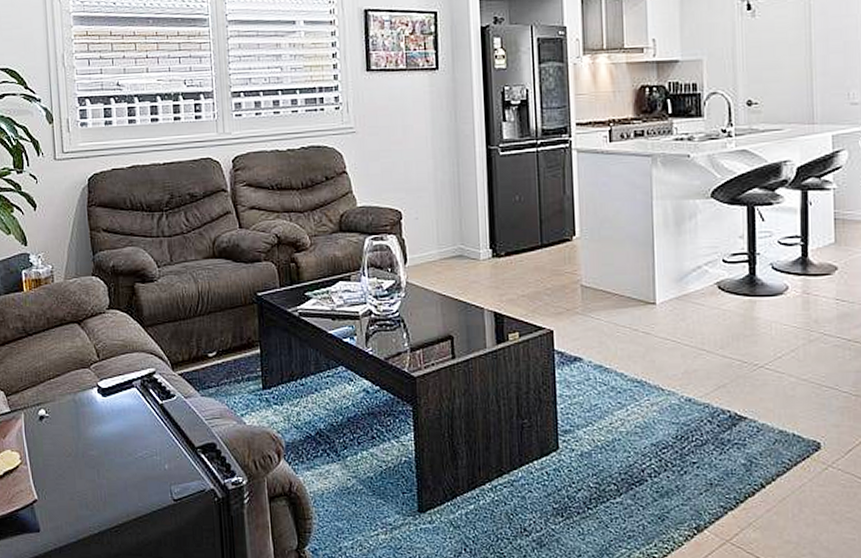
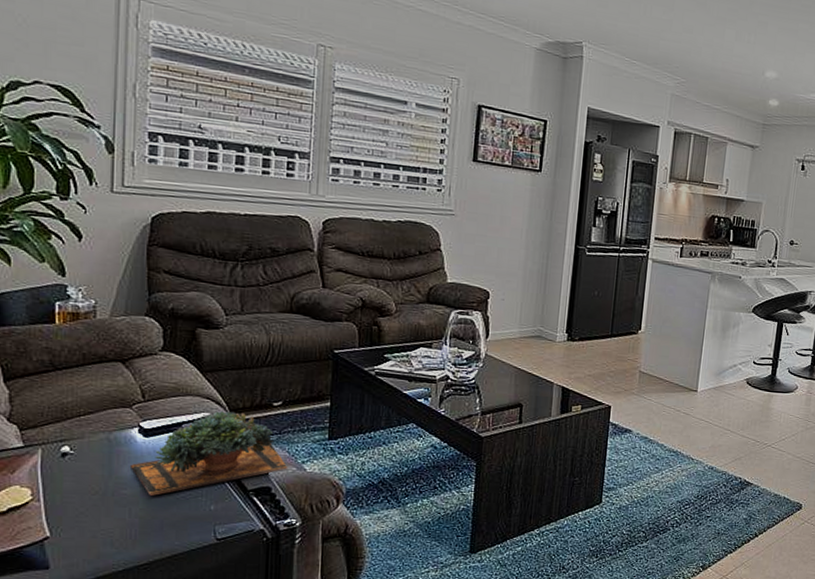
succulent plant: none [94,366,229,456] -> present [131,411,288,496]

